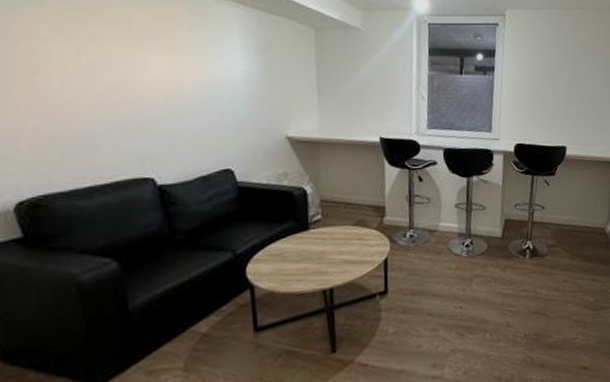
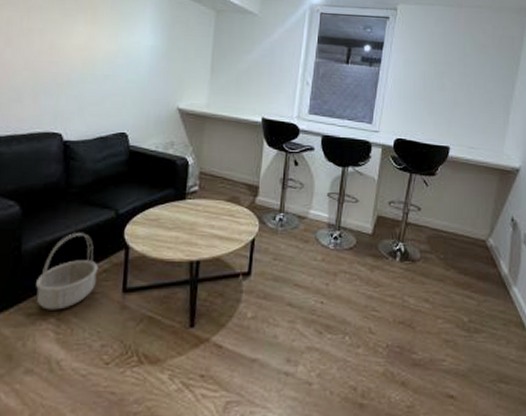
basket: none [153,279,223,364] -> present [36,233,99,310]

